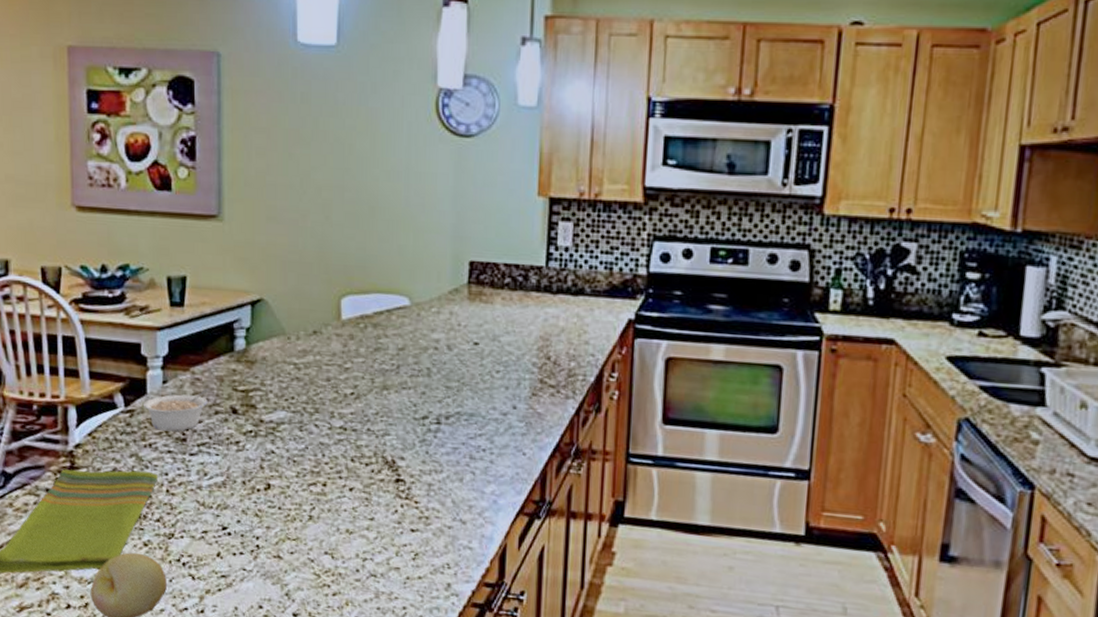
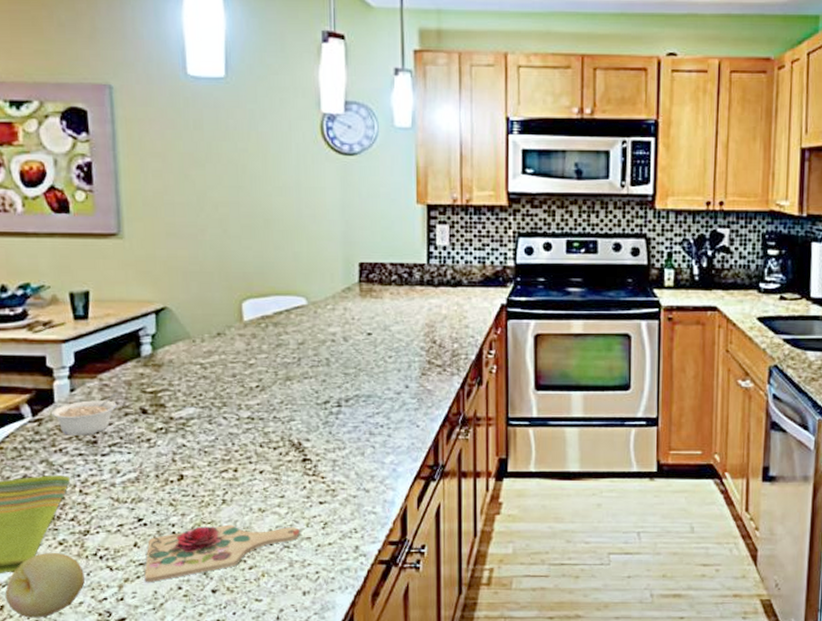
cutting board: none [226,542,388,598] -> present [144,524,300,583]

